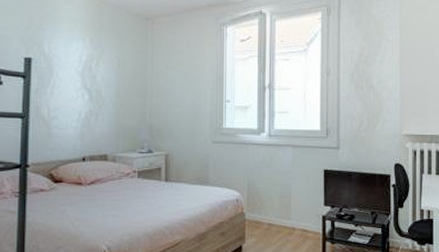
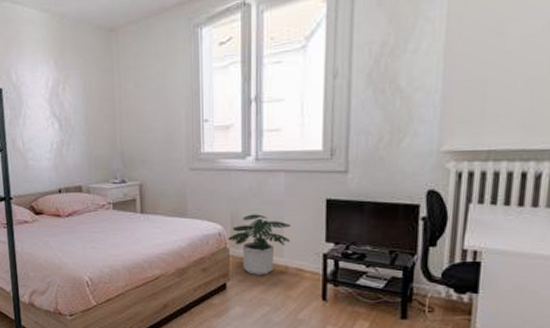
potted plant: none [244,182,297,237] -> present [228,214,291,275]

